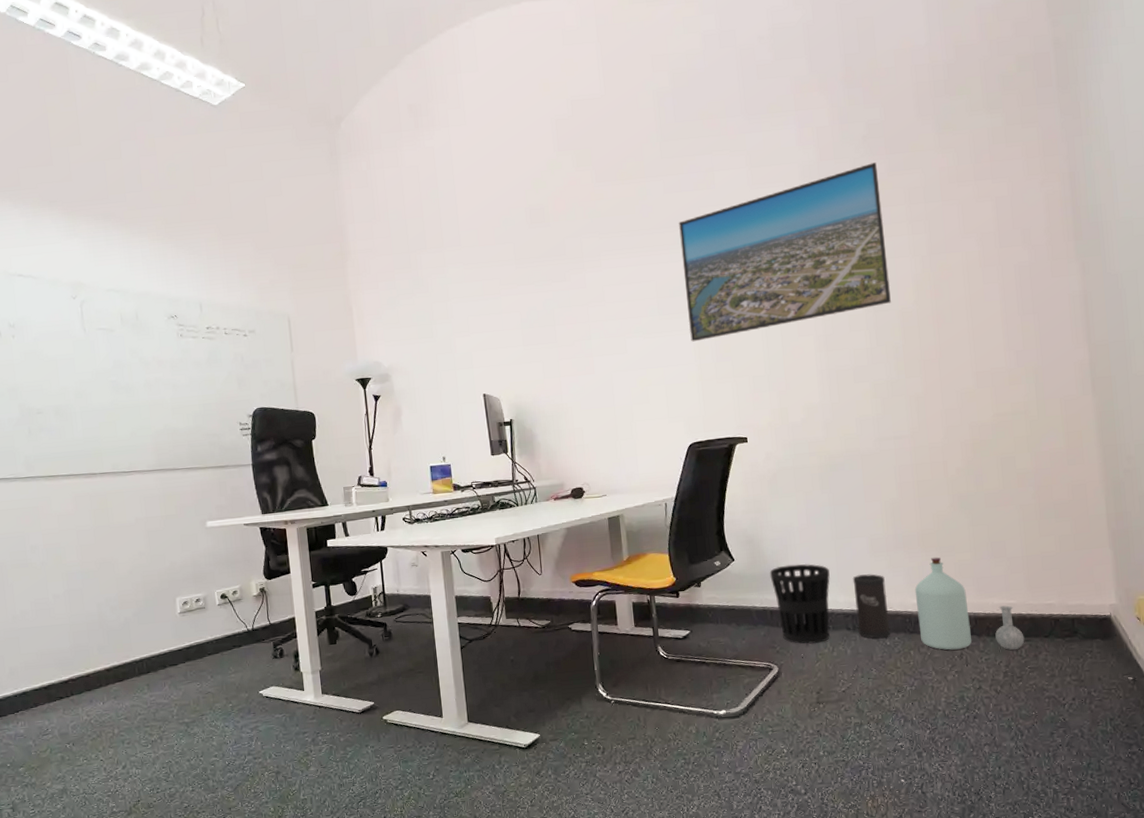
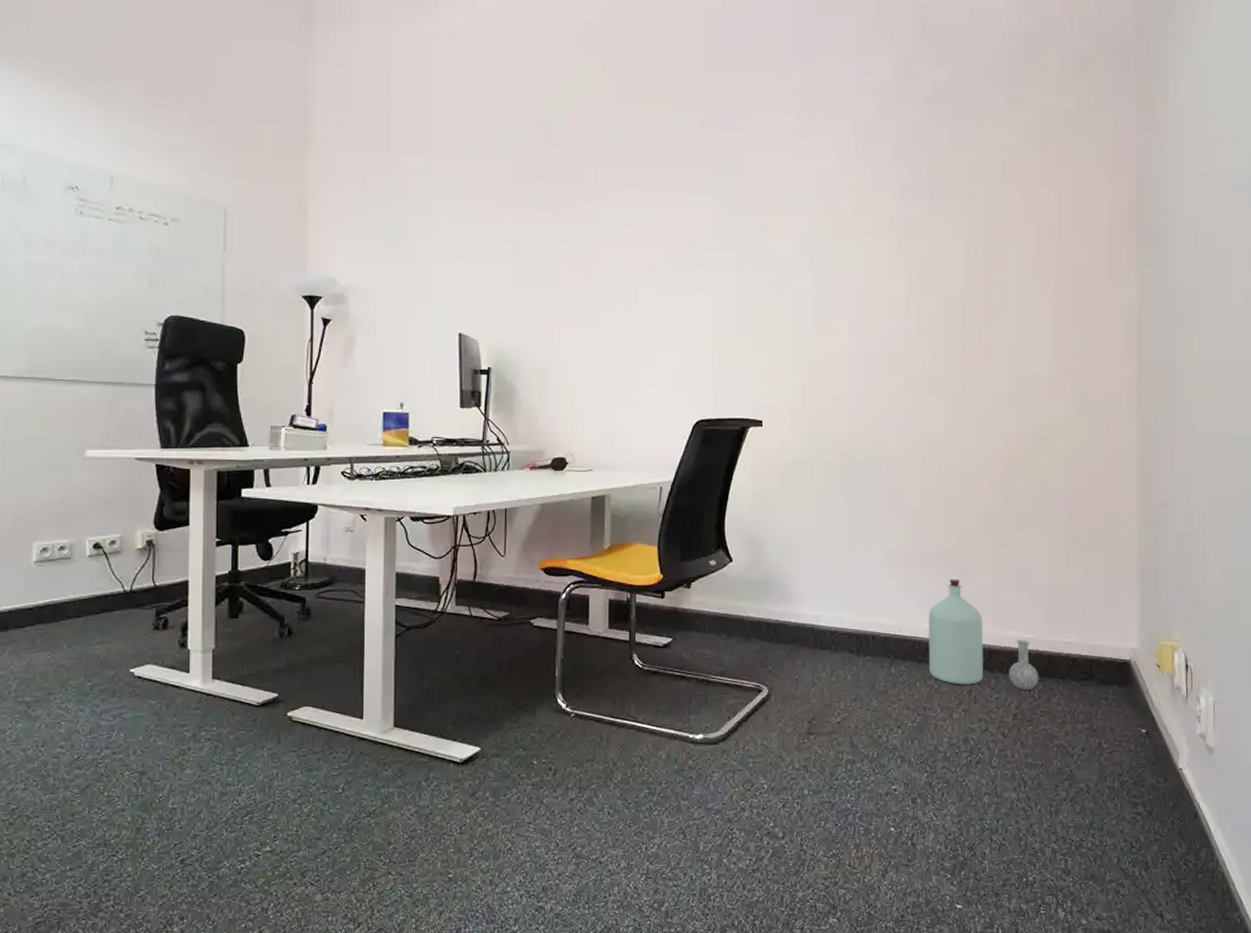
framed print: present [679,162,891,342] -> none [711,129,939,303]
wastebasket: present [769,563,830,645] -> none [770,572,837,666]
speaker: present [852,574,891,638] -> none [861,591,898,665]

